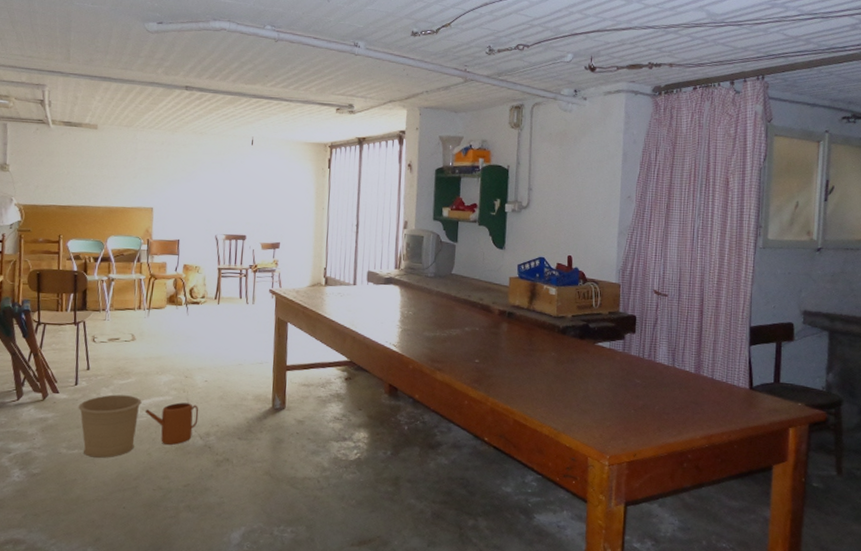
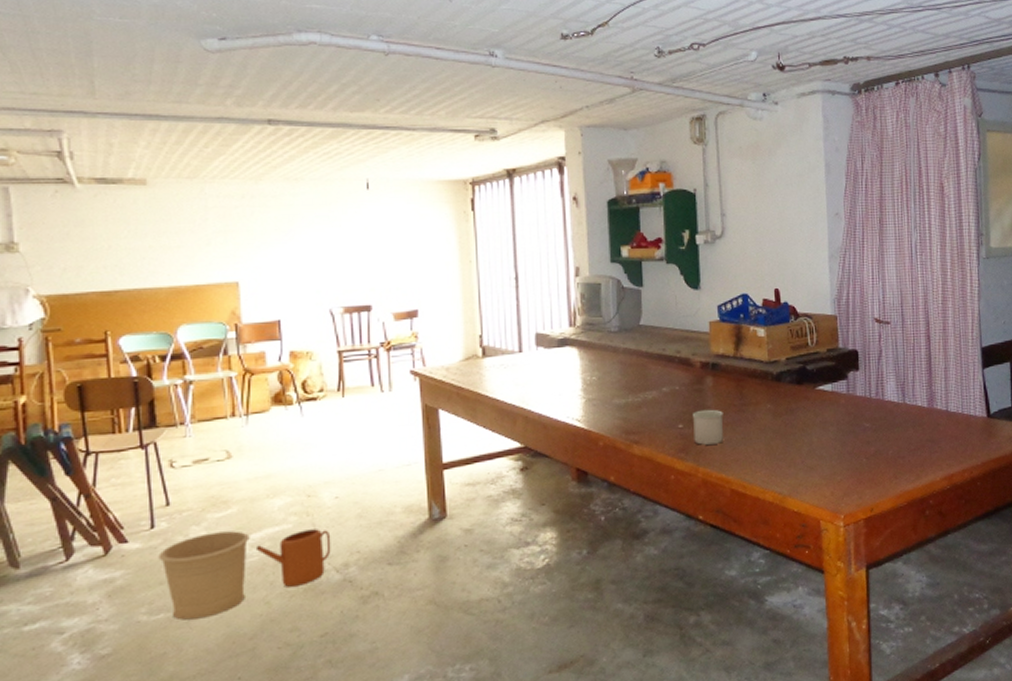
mug: none [487,350,514,380] -> present [692,409,724,445]

